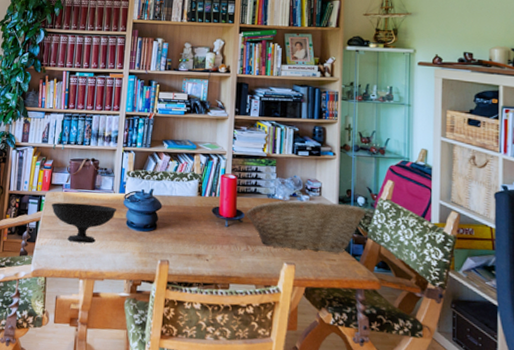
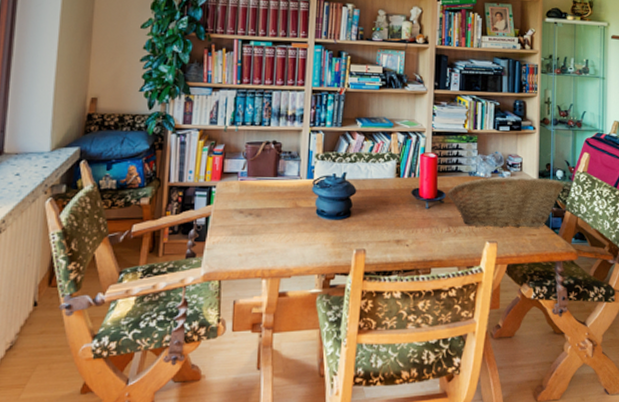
bowl: present [51,202,117,244] -> none [223,192,305,238]

